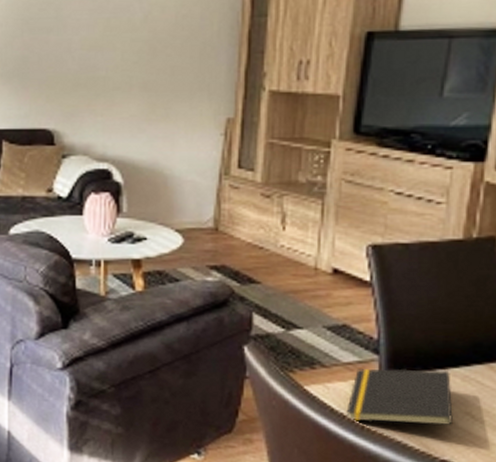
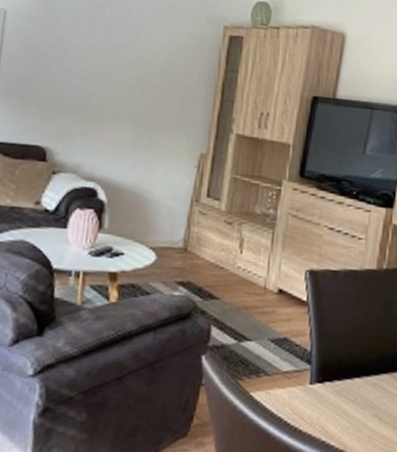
notepad: present [346,368,453,425] -> none [283,377,365,426]

